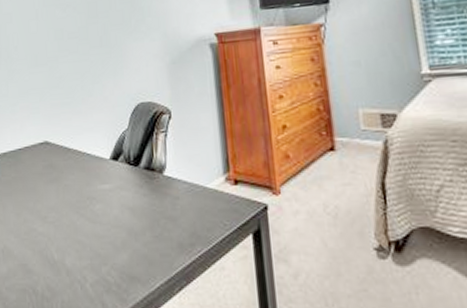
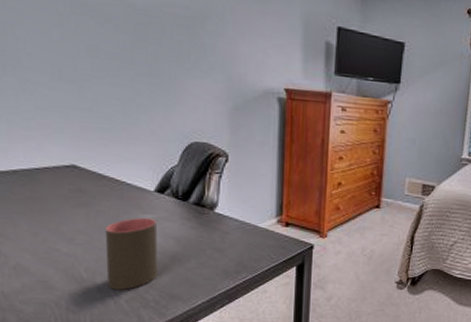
cup: none [71,188,117,272] -> present [104,217,157,290]

